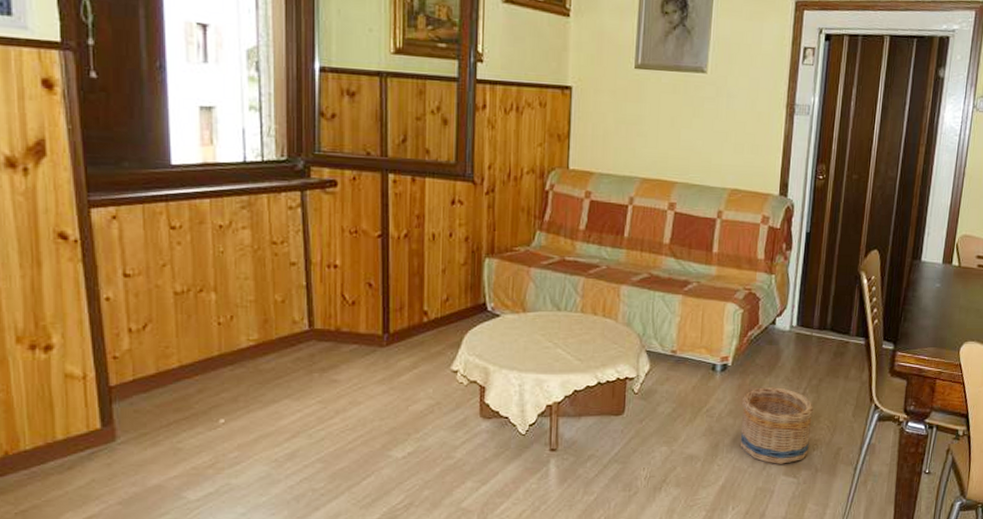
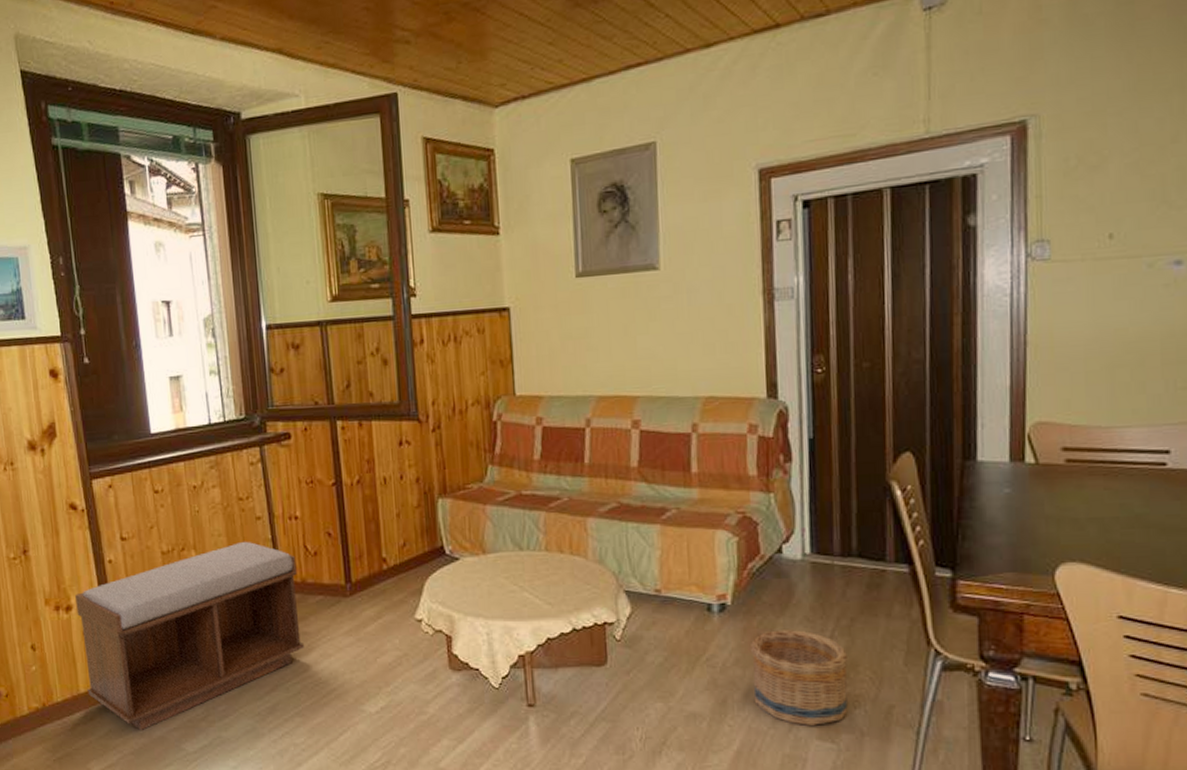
bench: none [58,286,332,479] -> present [75,541,304,730]

